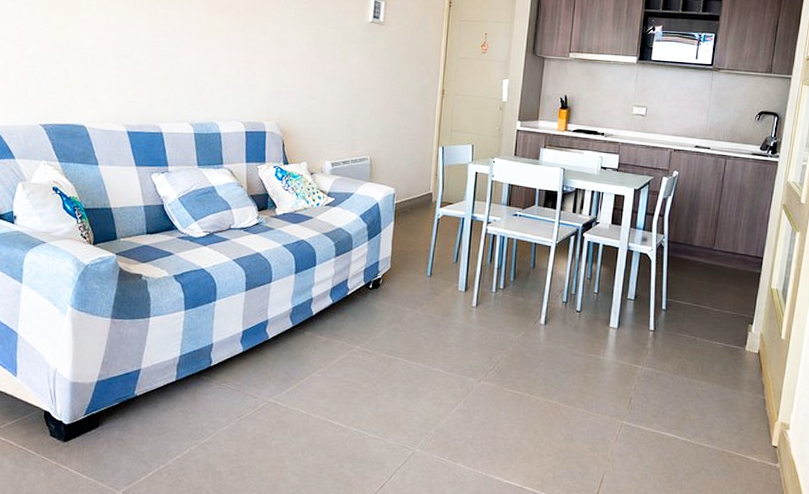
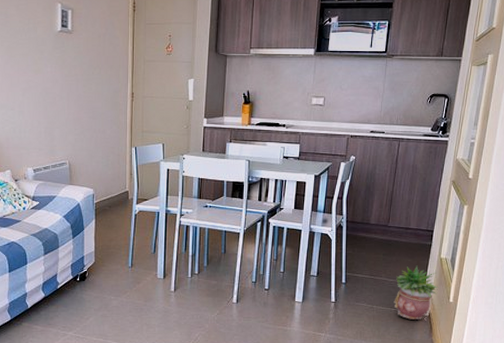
potted plant: none [719,295,769,357] -> present [394,265,439,320]

